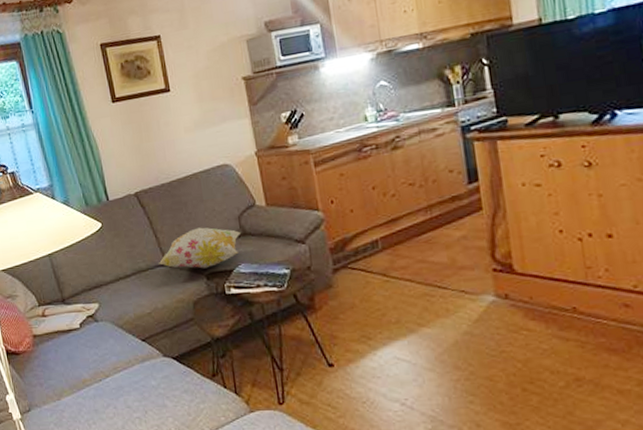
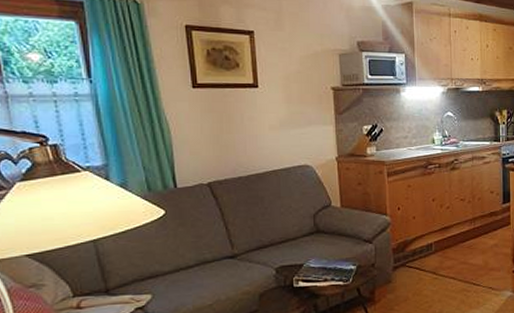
decorative pillow: present [158,227,242,269] -> none [226,222,315,262]

